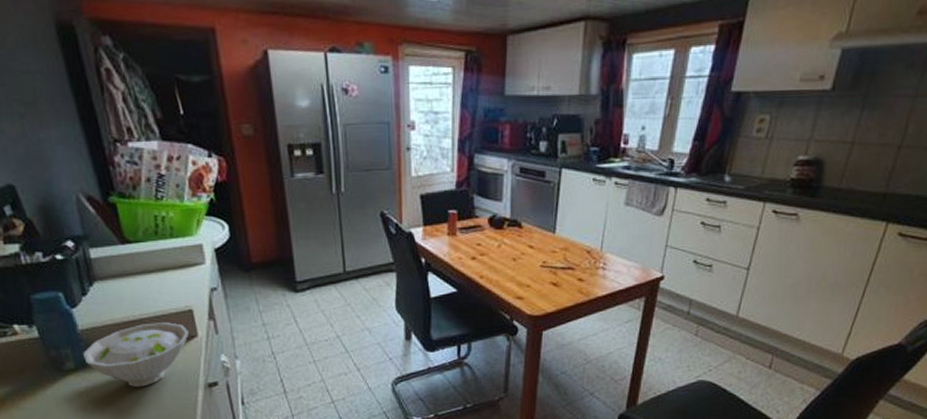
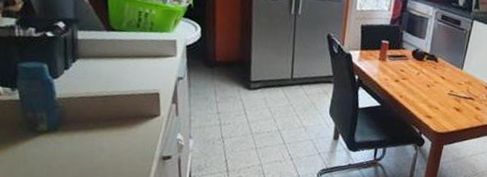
bowl: present [83,322,190,387] -> none [57,100,154,153]

